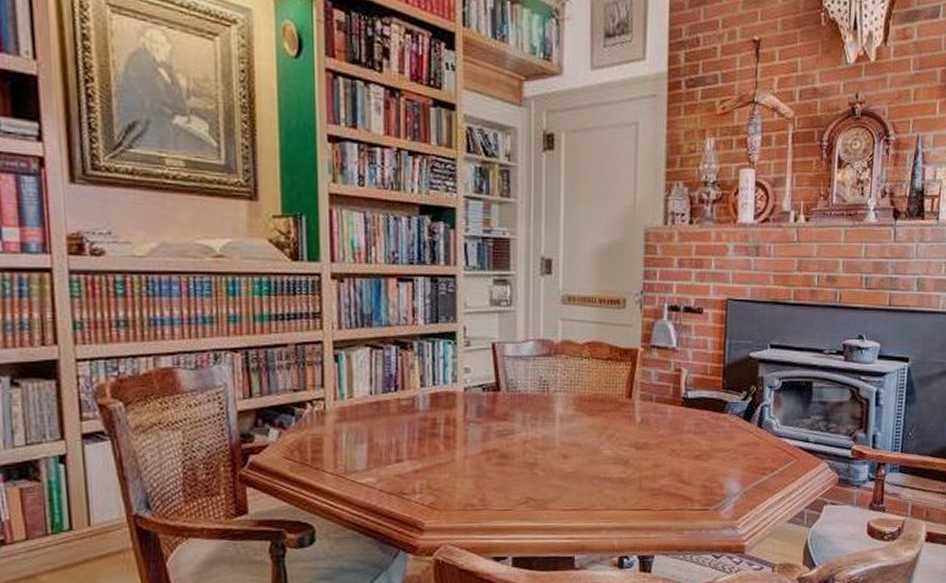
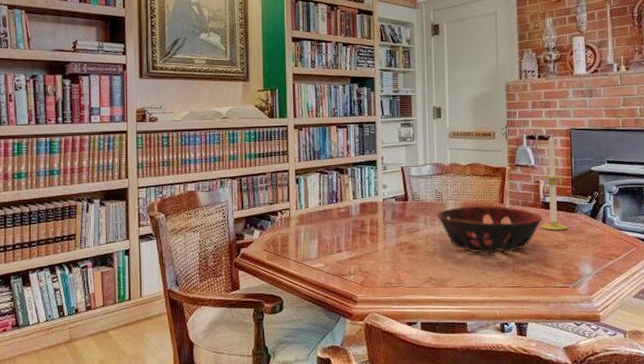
decorative bowl: none [539,400,682,465] -> present [436,205,543,253]
candle: none [679,304,714,436] -> present [541,134,568,231]

